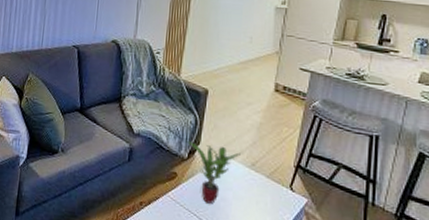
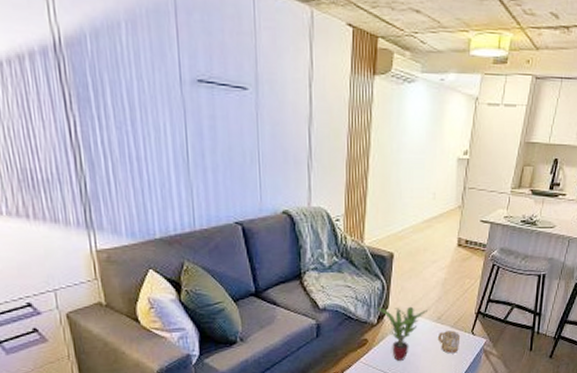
mug: none [251,180,277,209] -> present [437,330,461,354]

